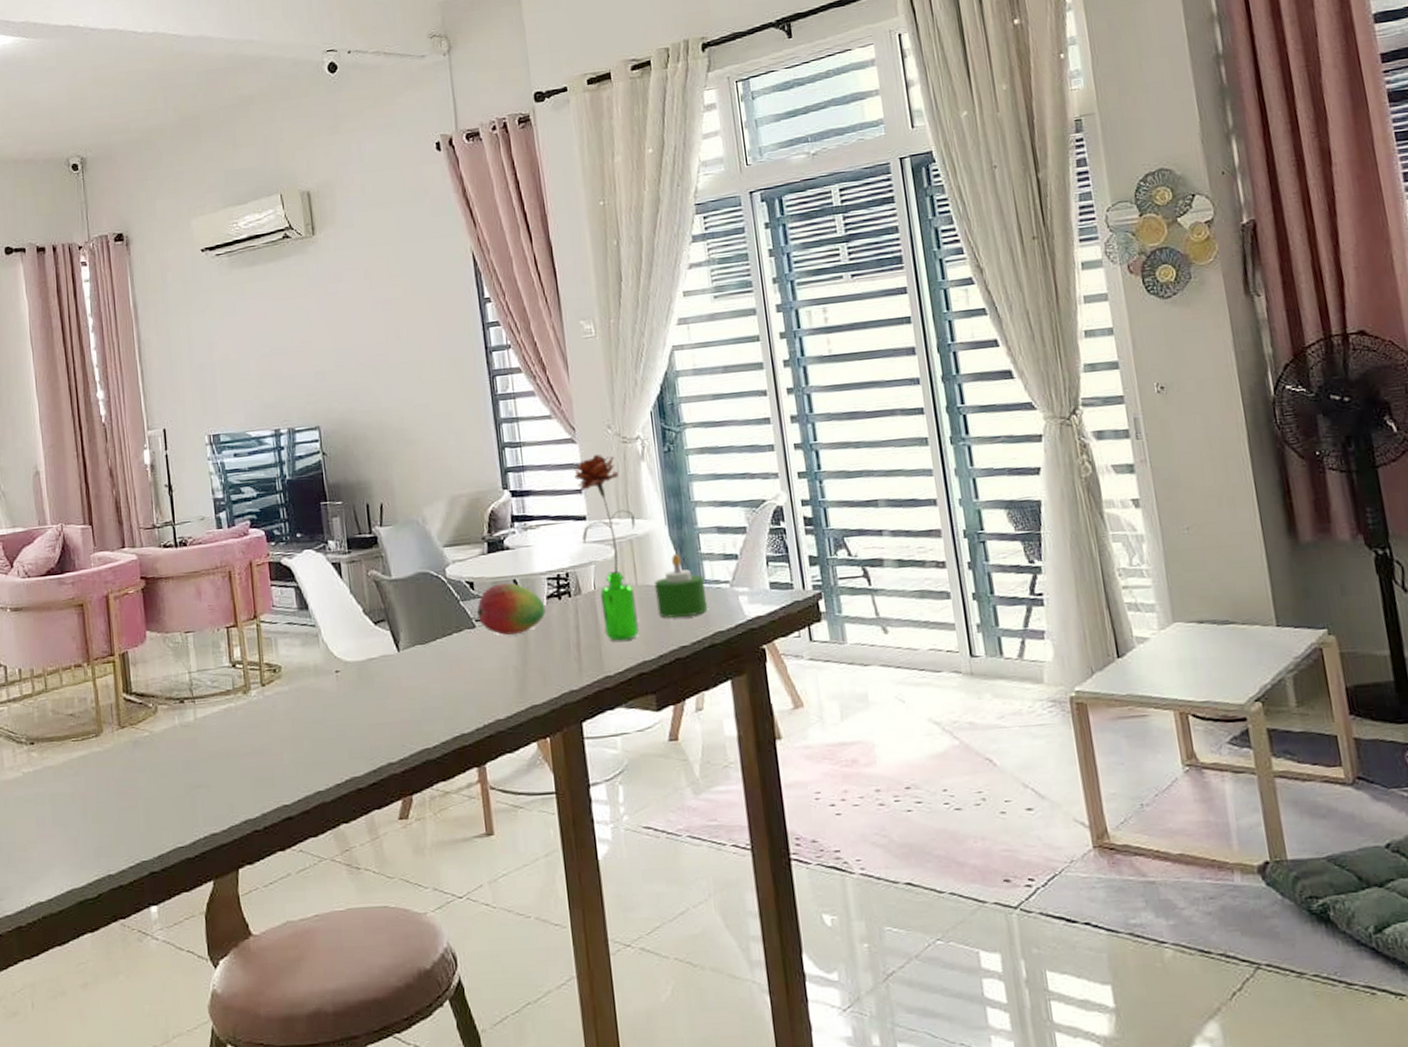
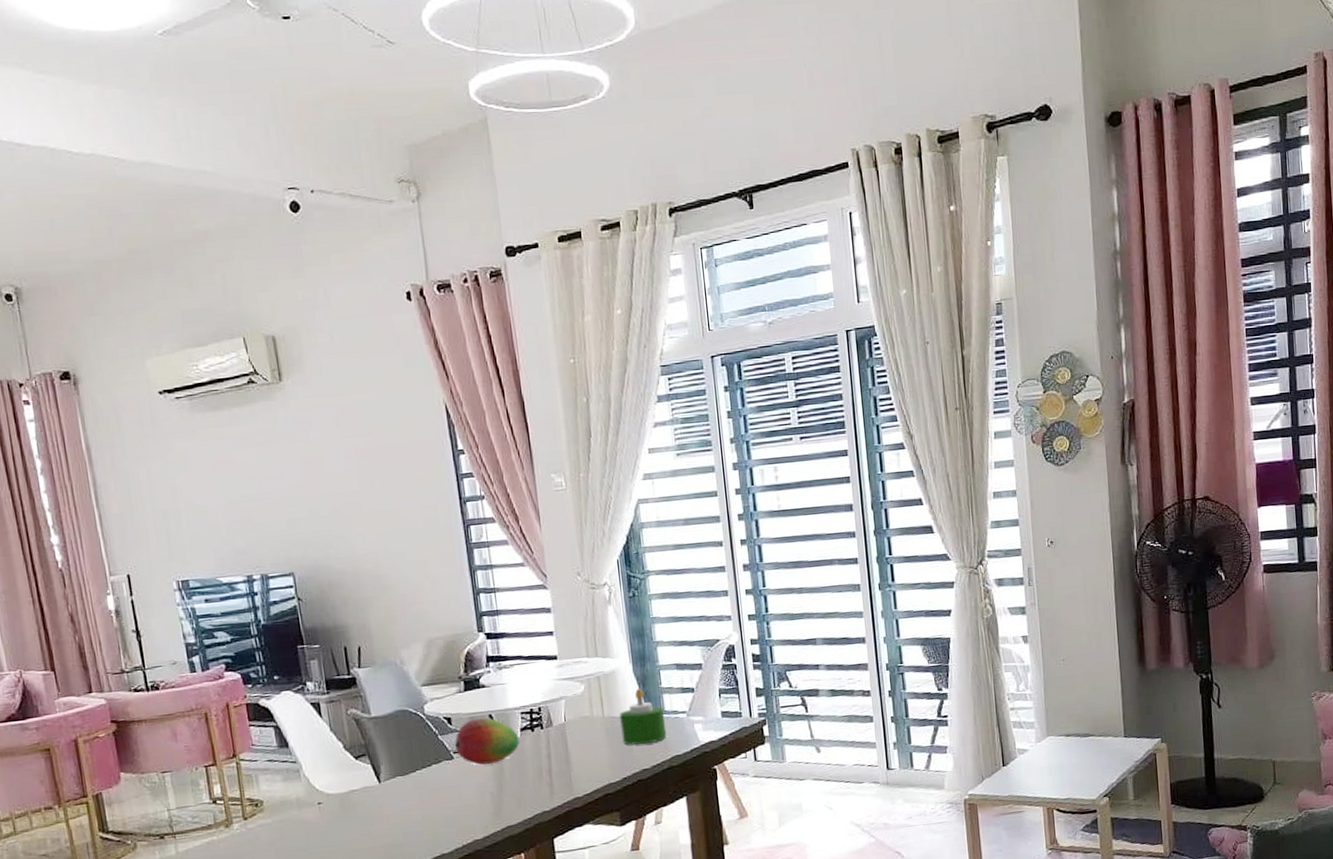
flower: present [574,454,639,641] -> none [546,599,605,767]

